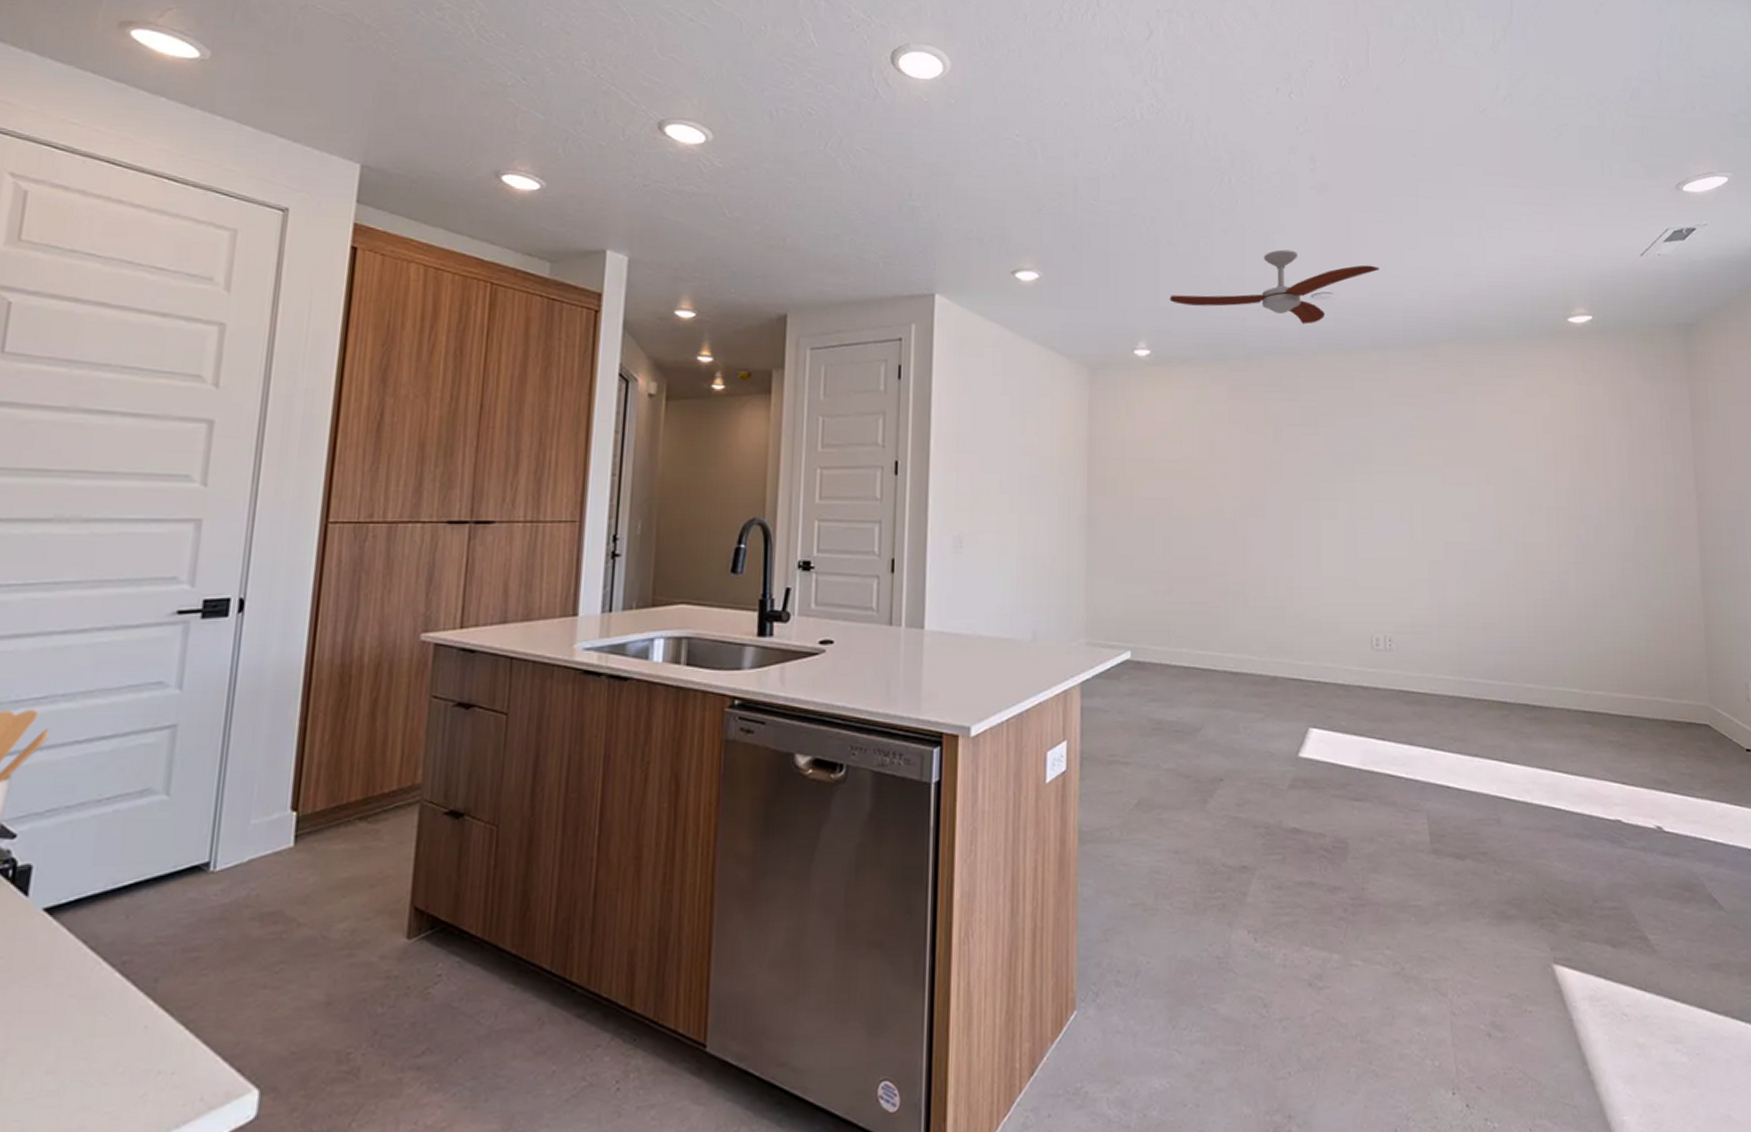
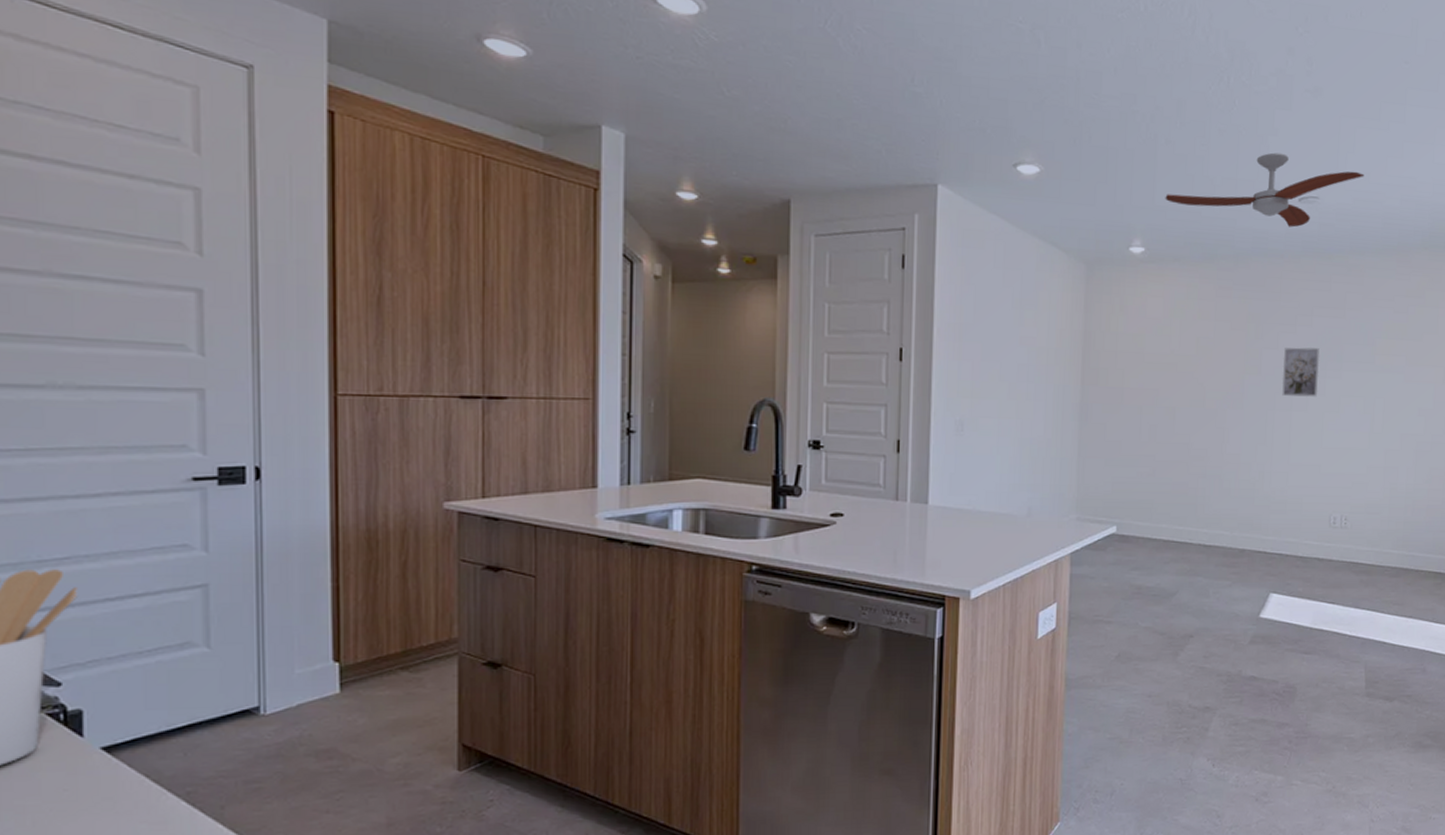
wall art: none [1306,449,1348,503] -> present [1282,347,1320,397]

